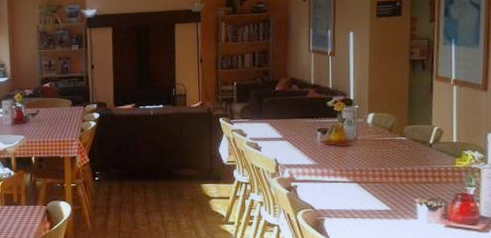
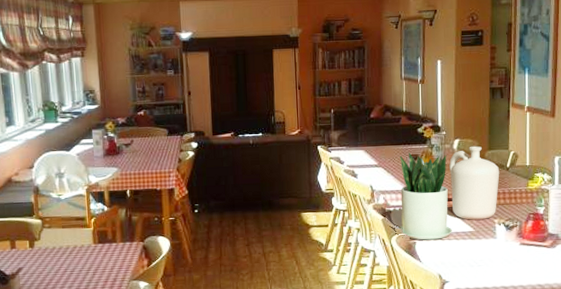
planter: none [305,125,366,217] -> present [398,151,452,240]
water jug: none [362,120,421,199] -> present [449,146,500,221]

